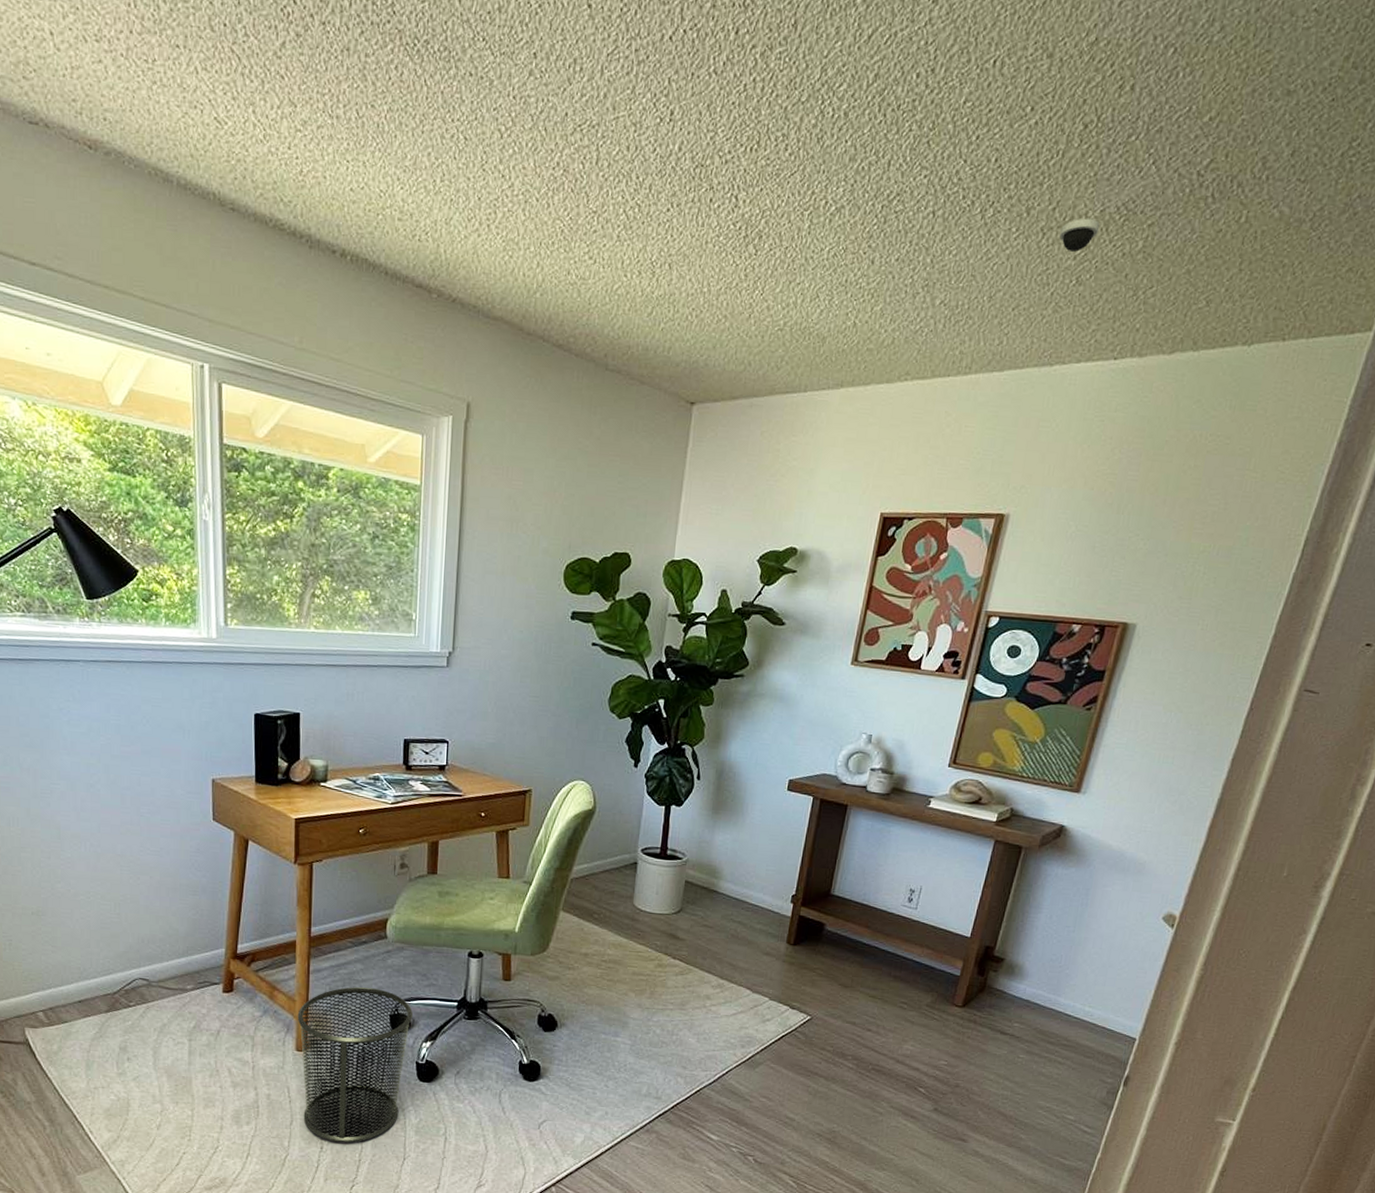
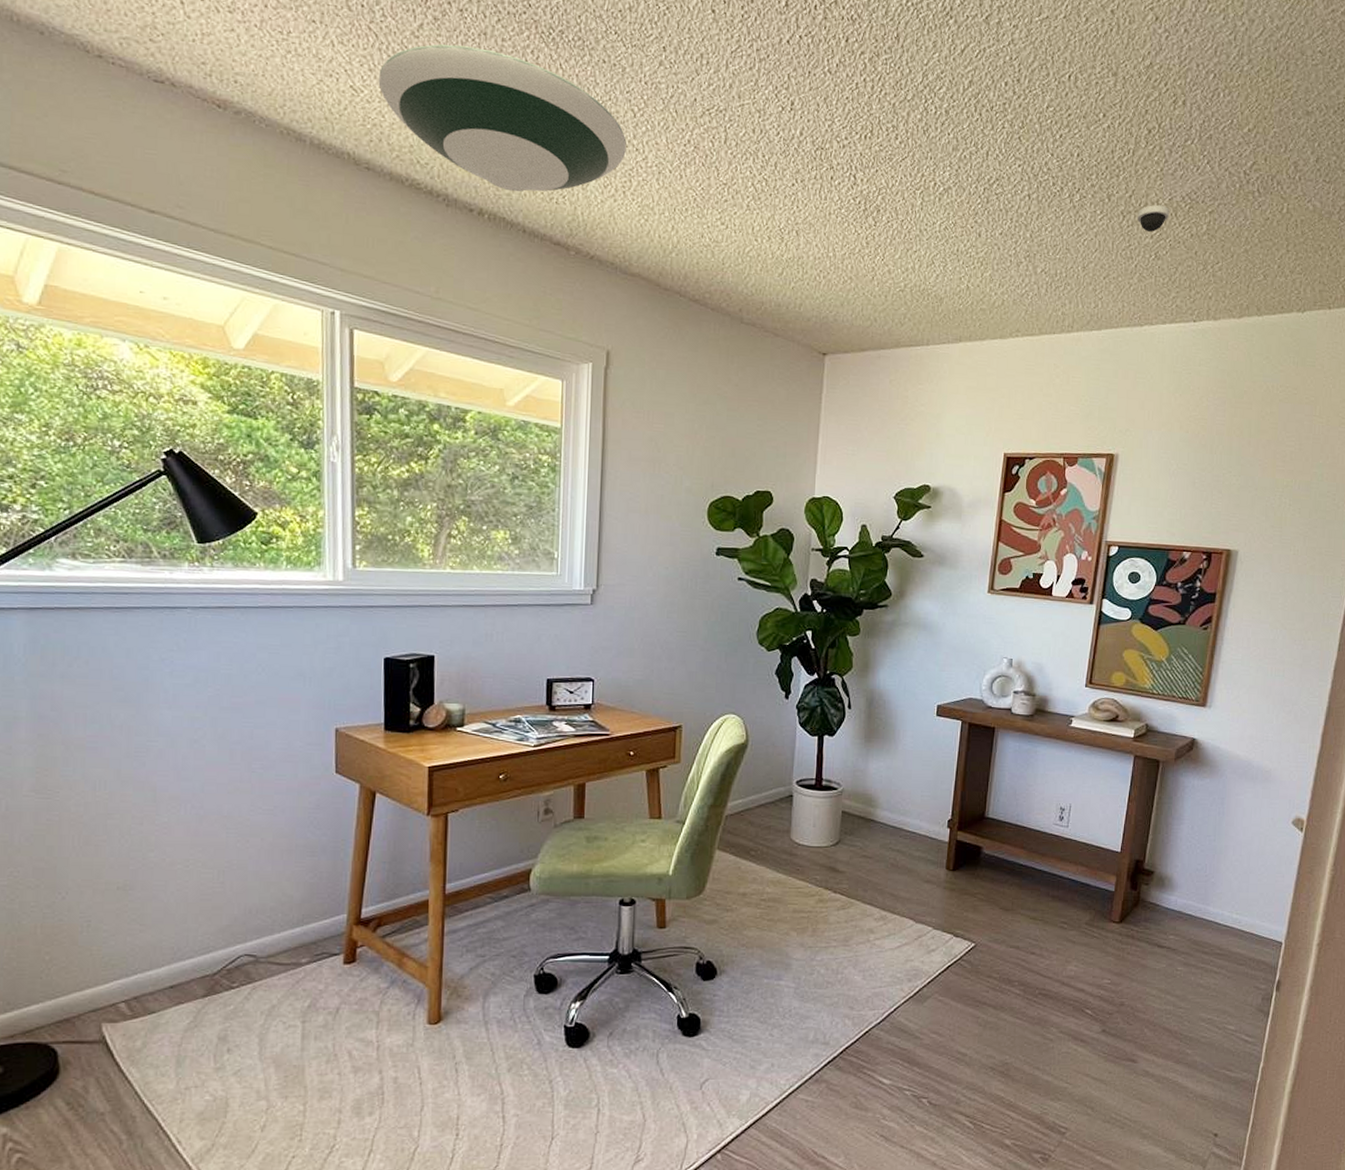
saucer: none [242,64,492,230] -> present [378,44,627,192]
waste bin: present [297,987,413,1143] -> none [429,947,560,1126]

